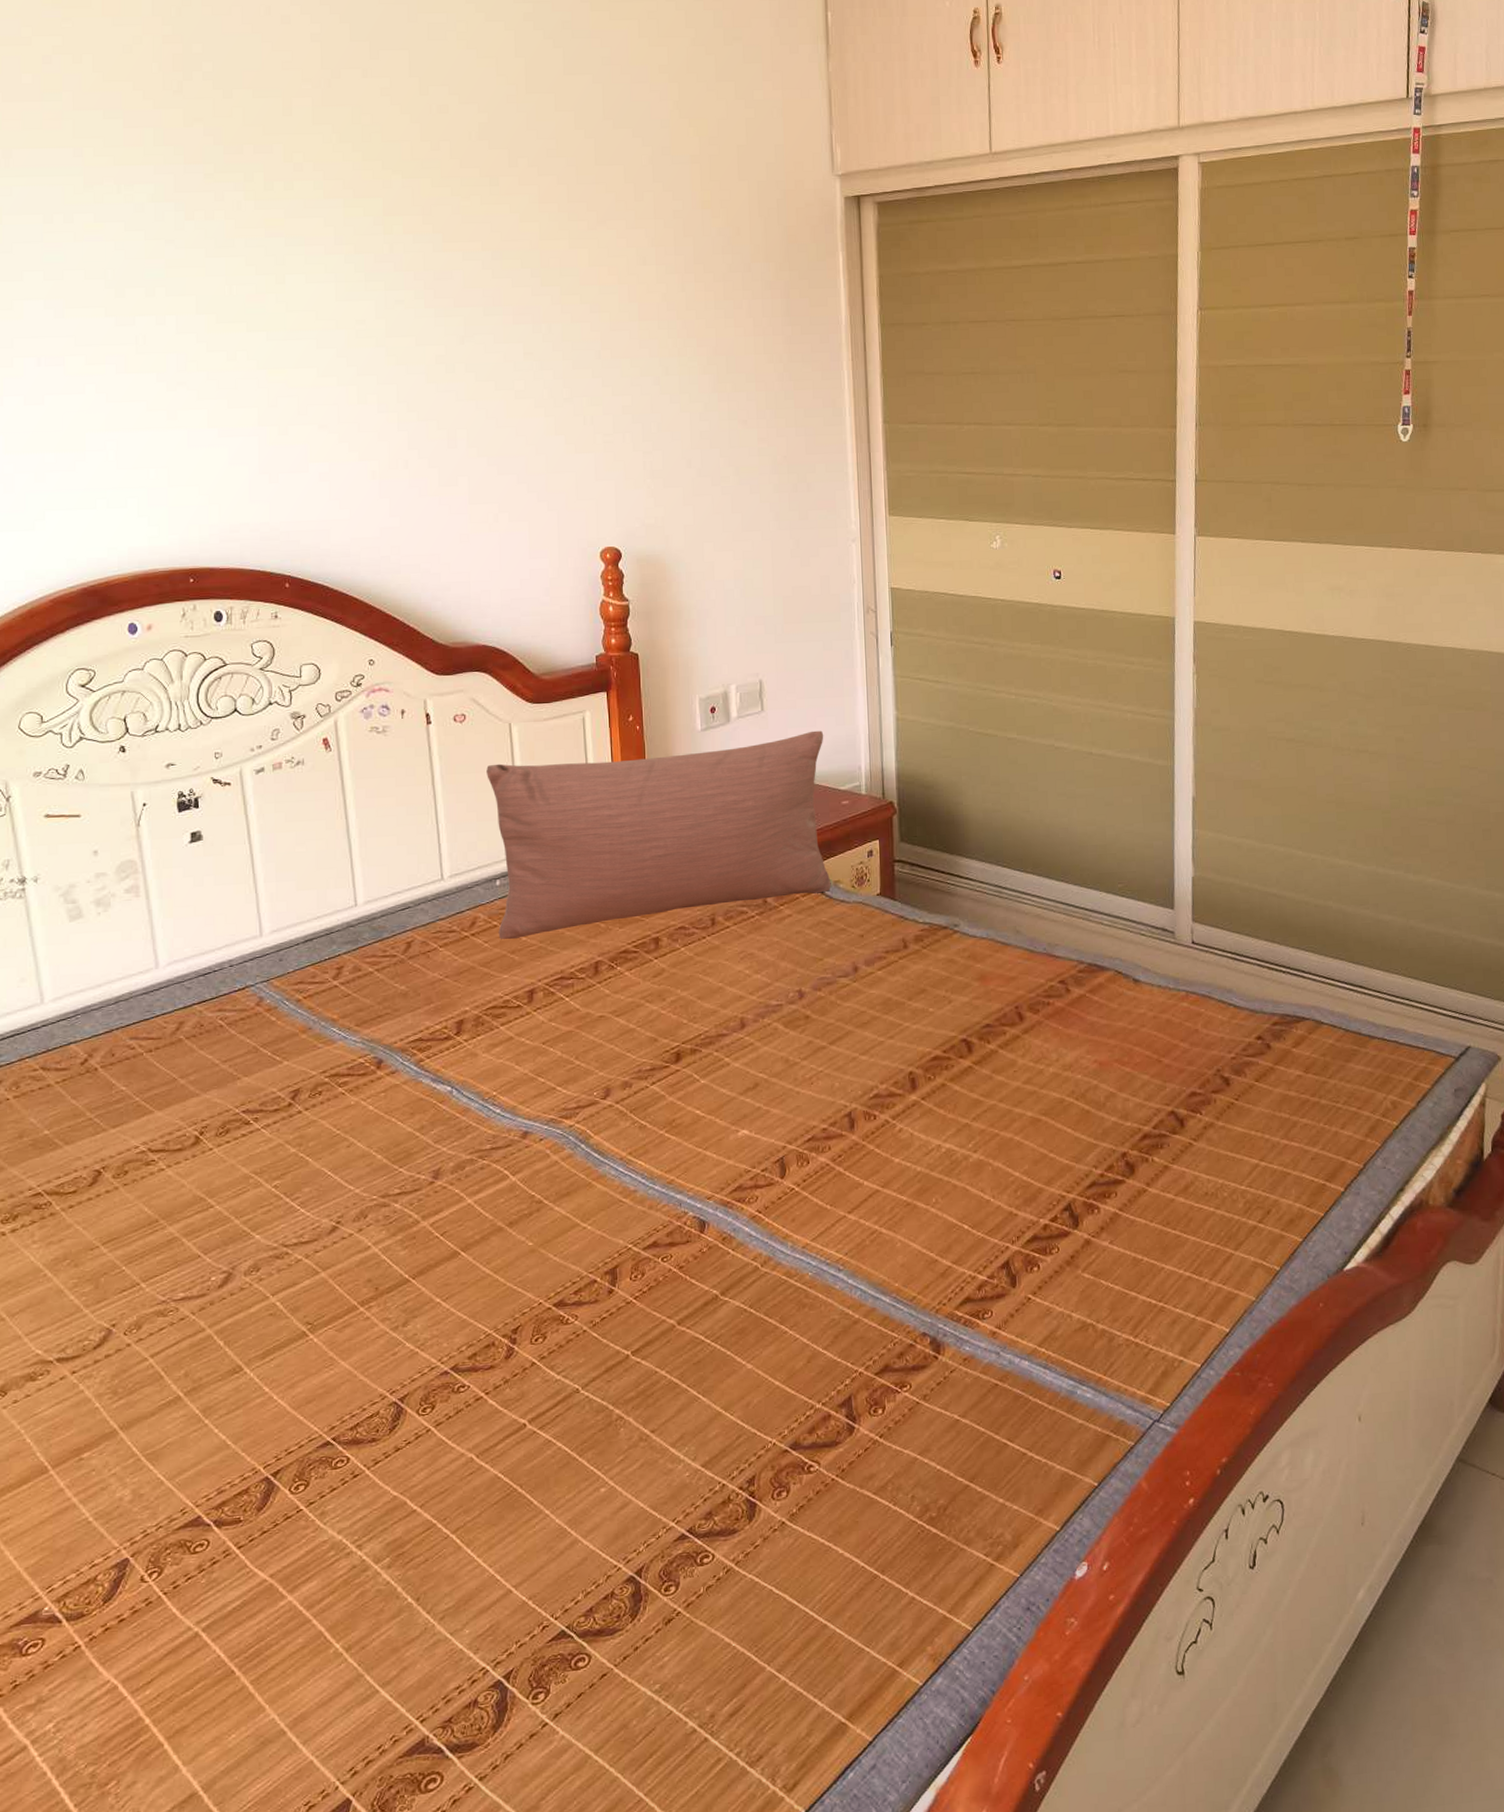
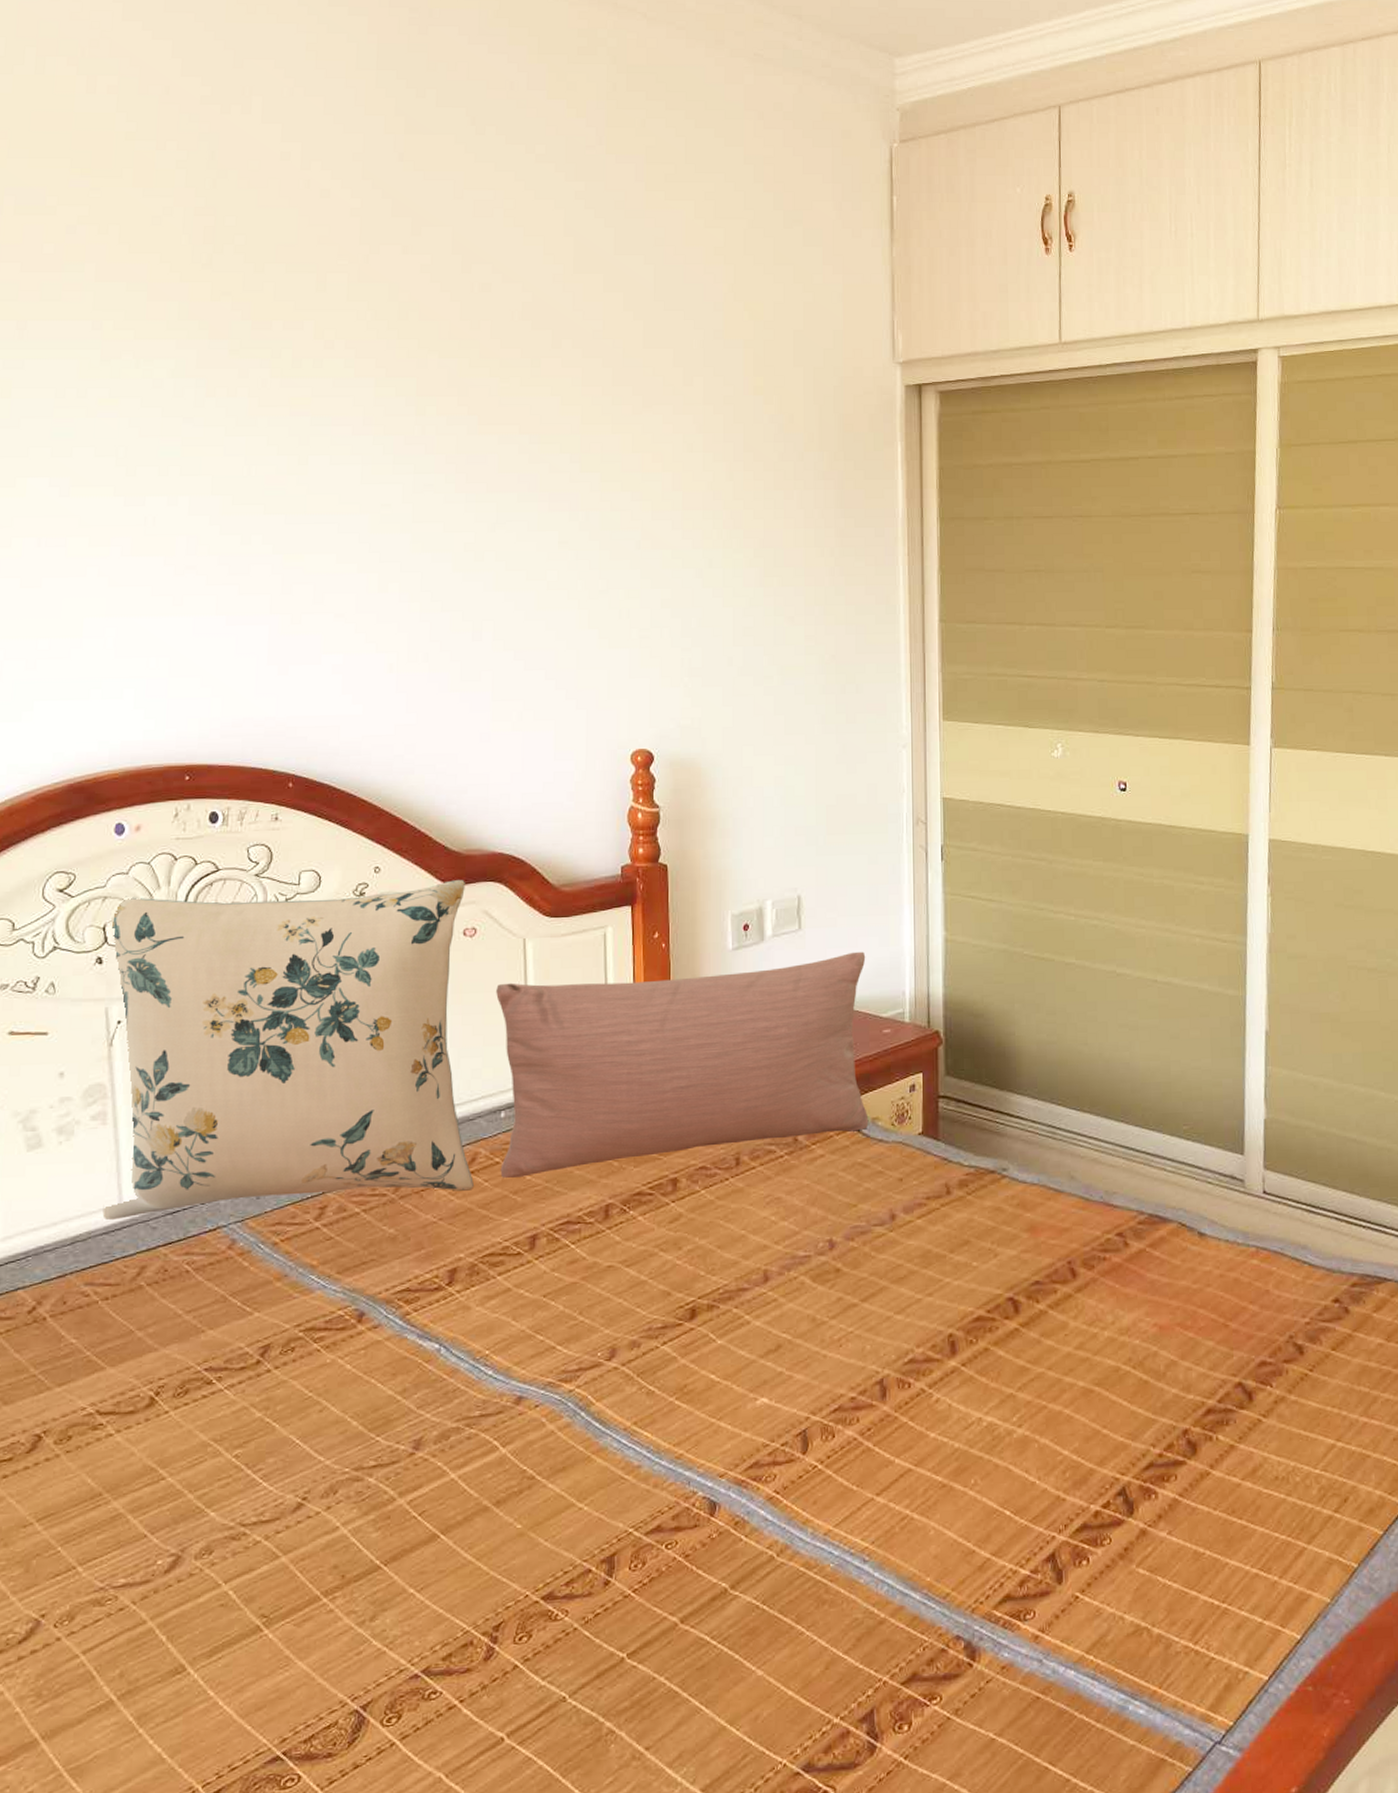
pillow: none [132,670,475,982] -> present [102,880,474,1221]

